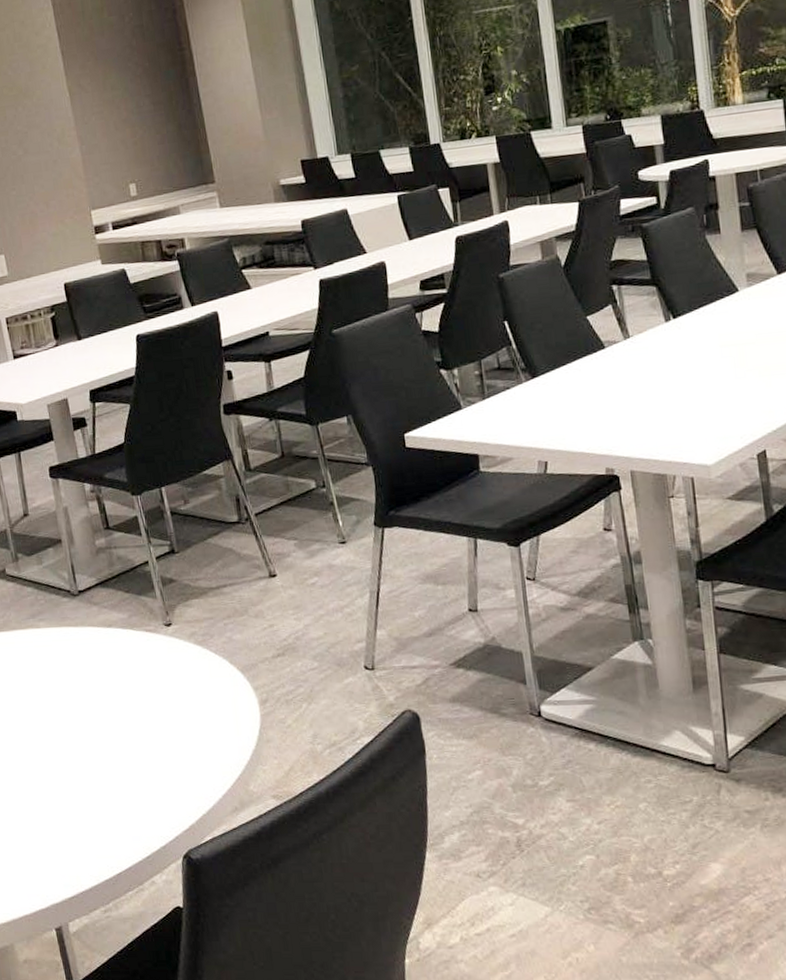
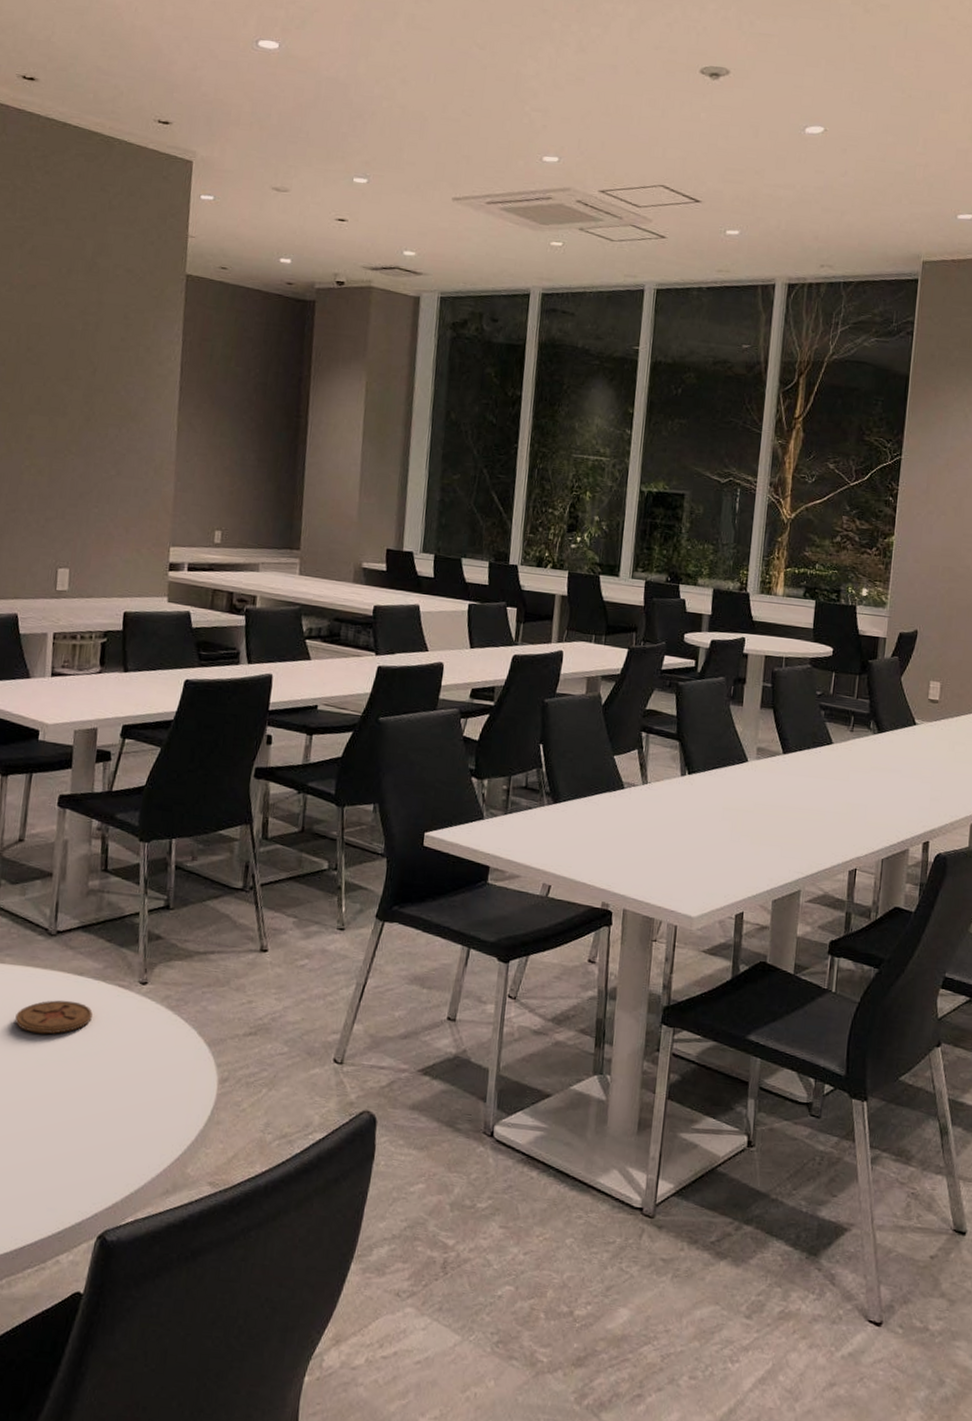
coaster: none [61,651,129,685] -> present [15,1000,93,1034]

